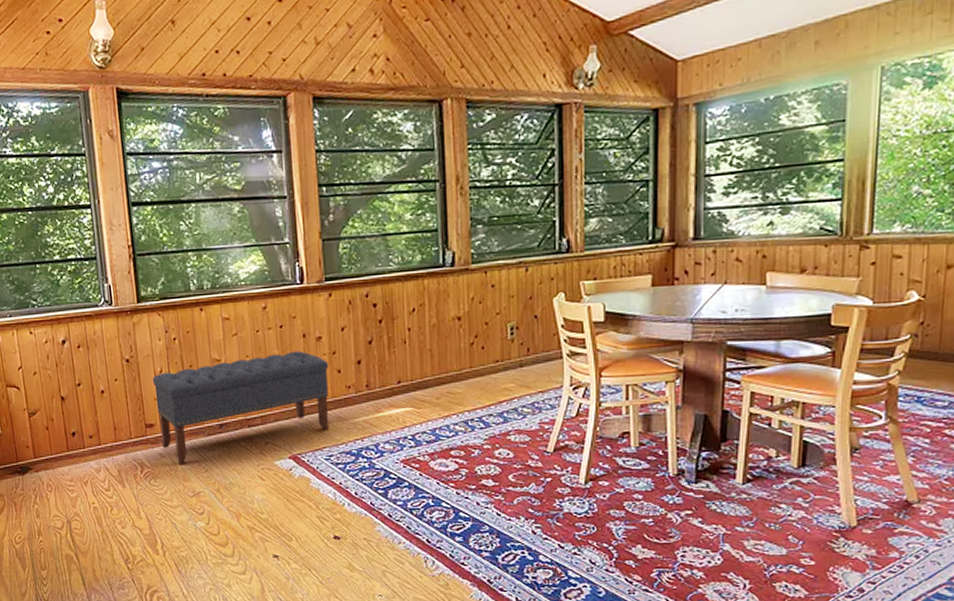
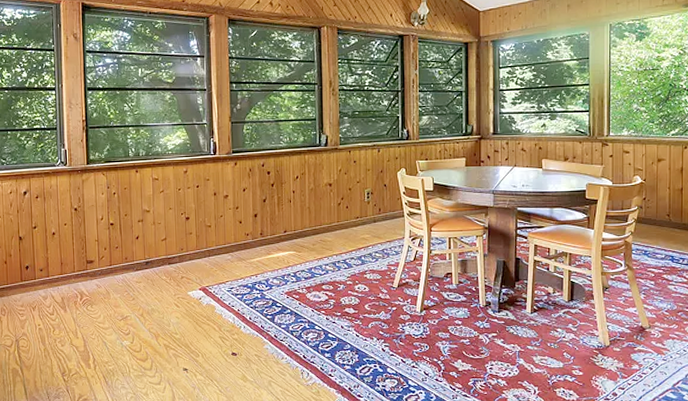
bench: present [152,351,329,465] -> none [94,206,233,294]

